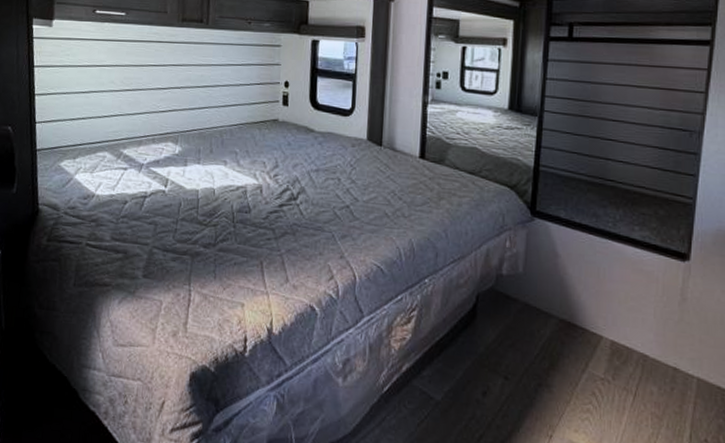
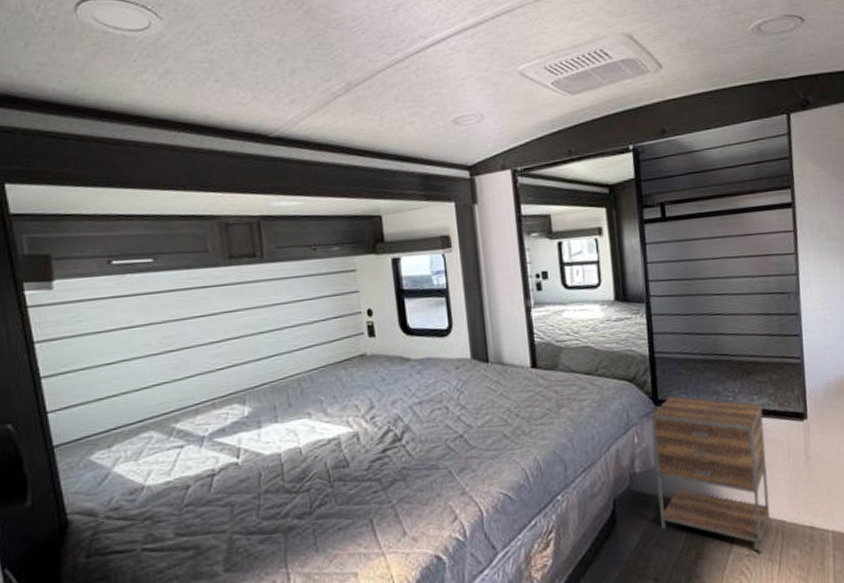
nightstand: none [520,210,642,381] -> present [651,396,770,554]

